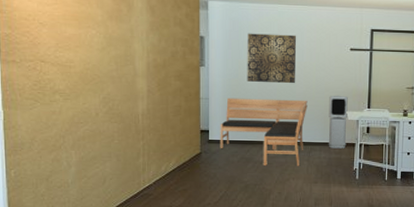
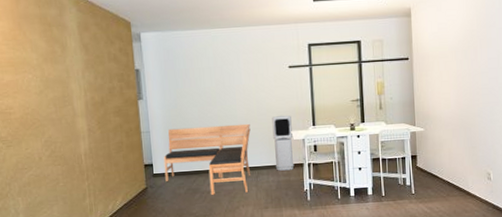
wall art: present [247,33,297,84] -> none [182,58,235,110]

